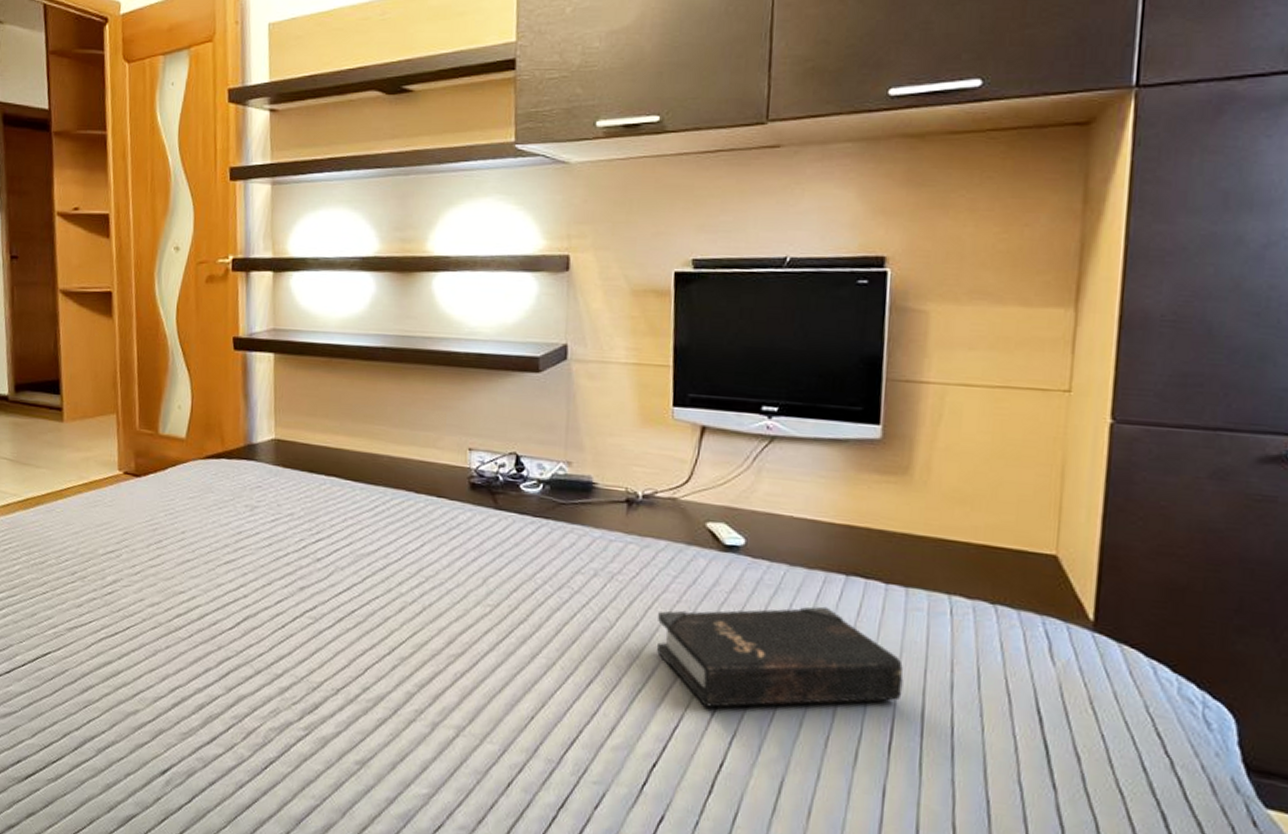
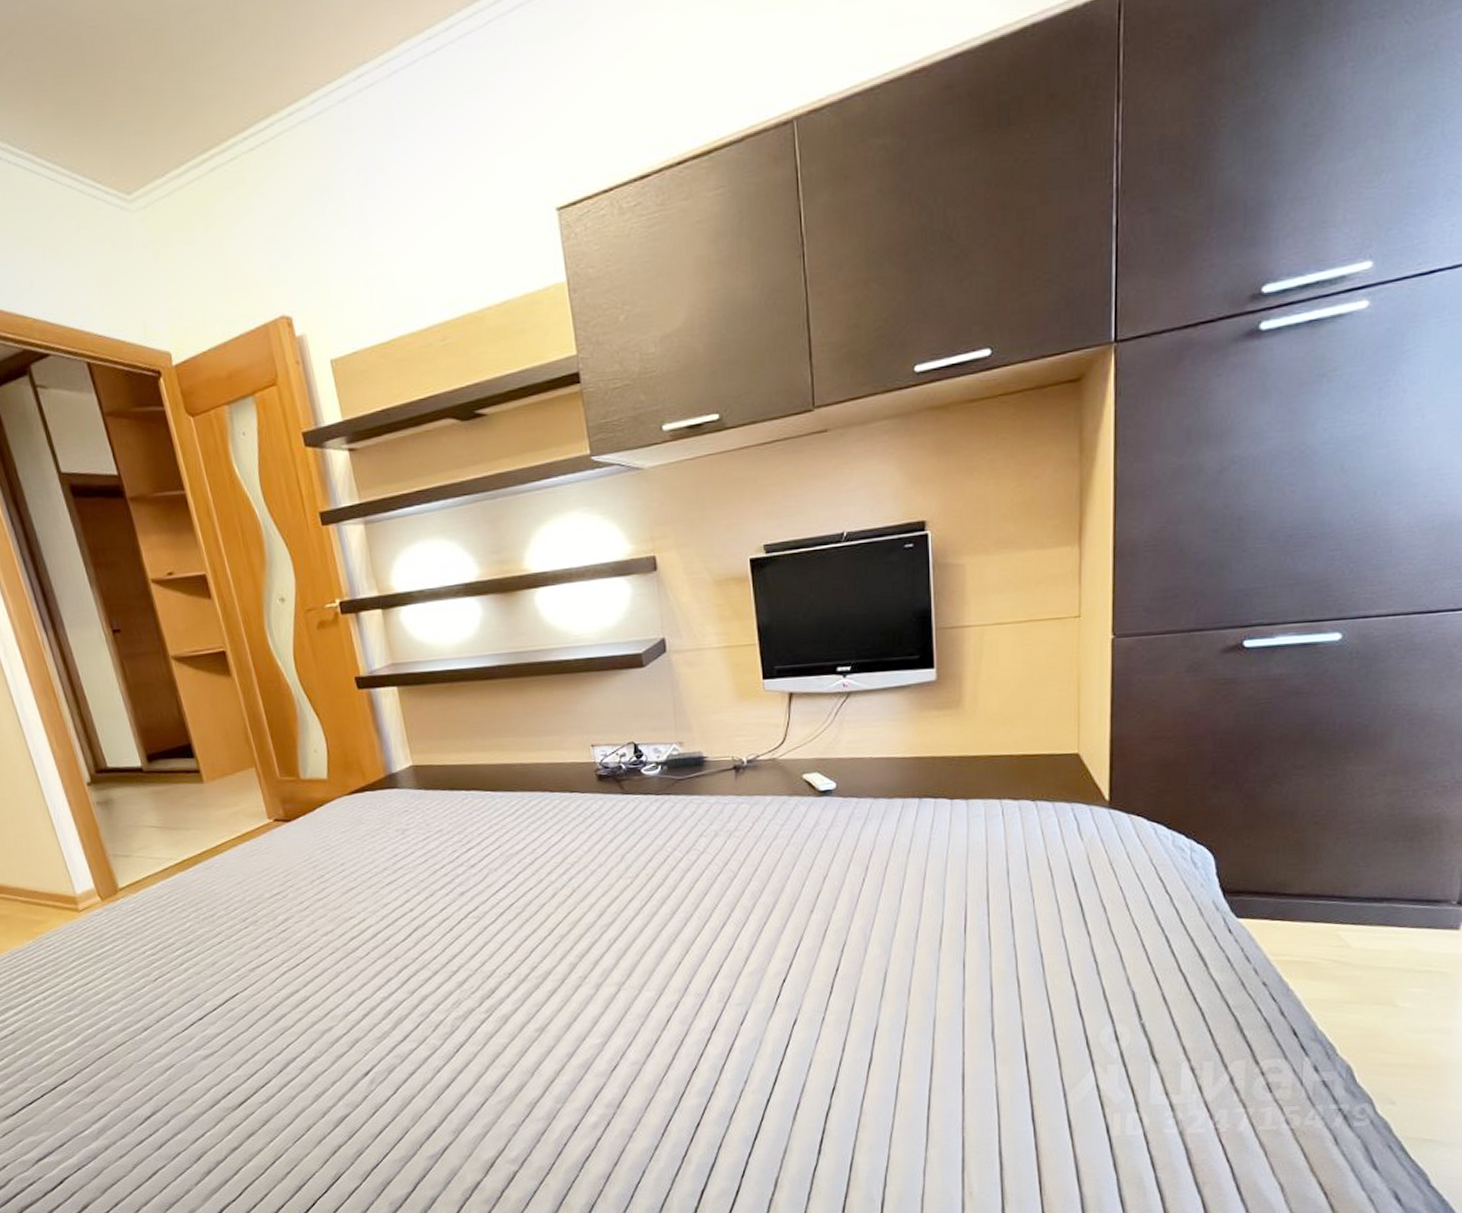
hardback book: present [657,606,904,708] -> none [772,827,971,926]

